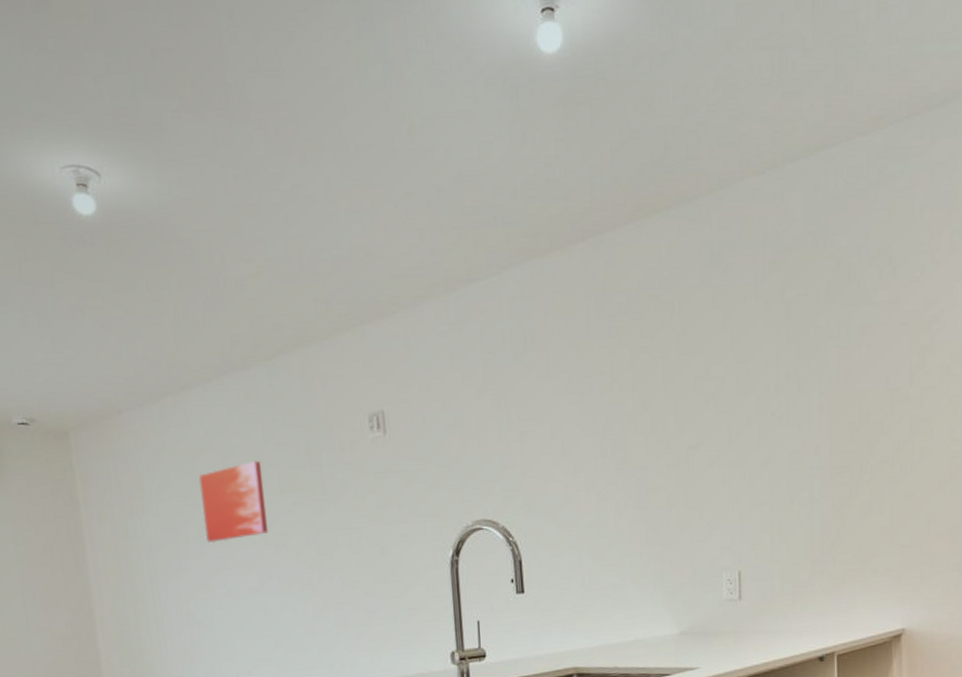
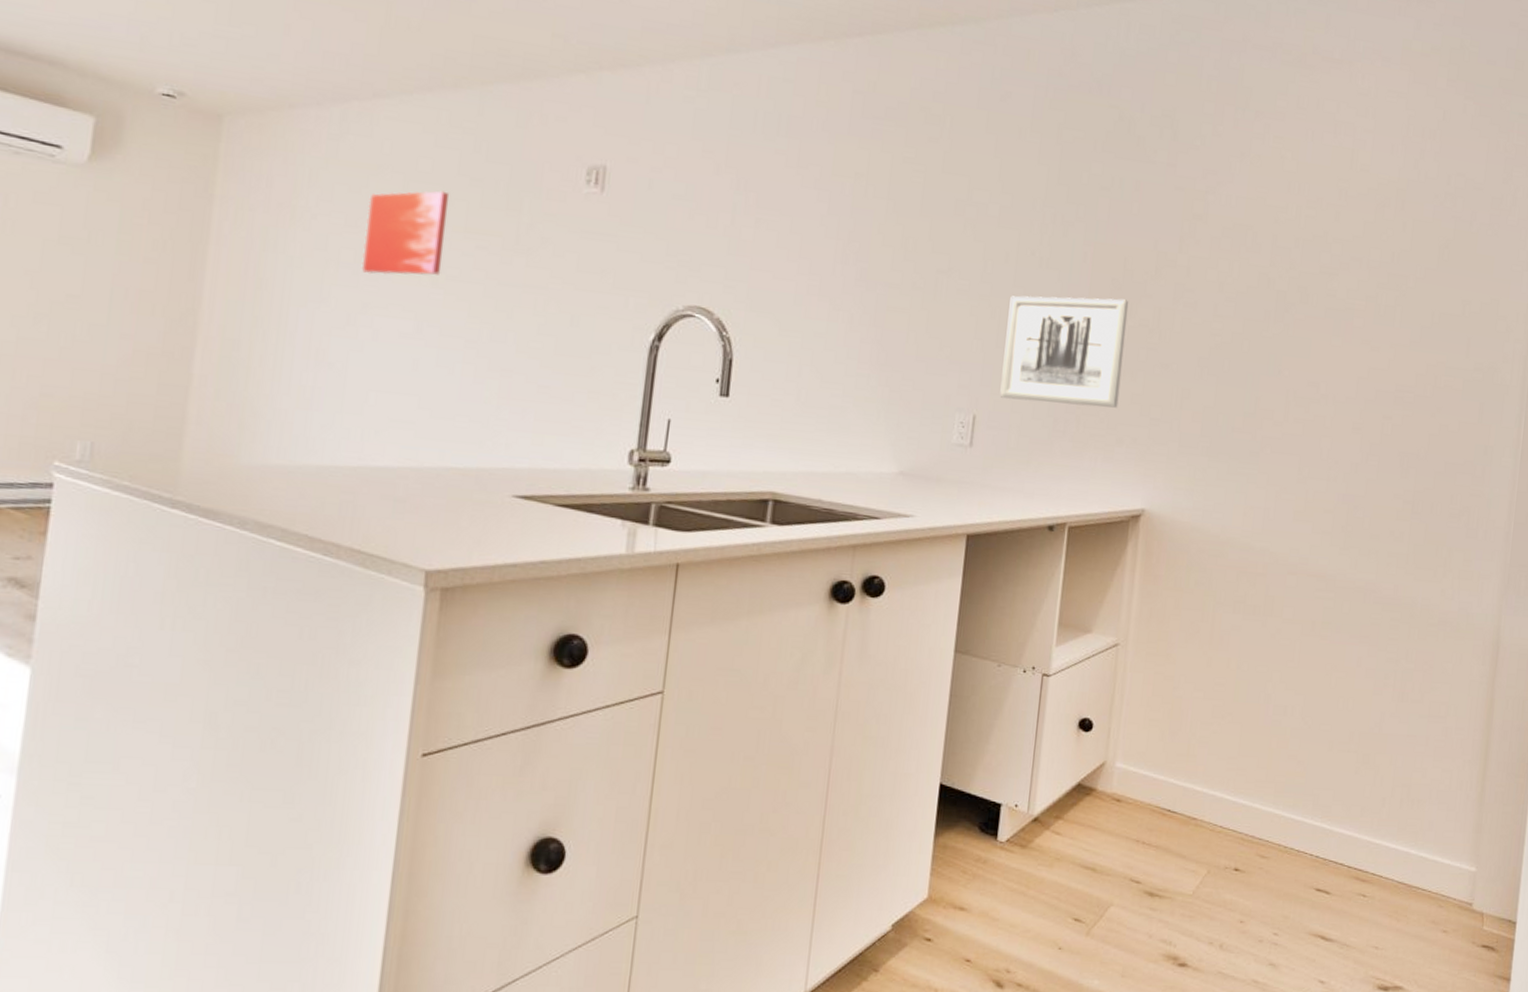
wall art: none [757,440,869,551] -> present [1000,295,1129,408]

